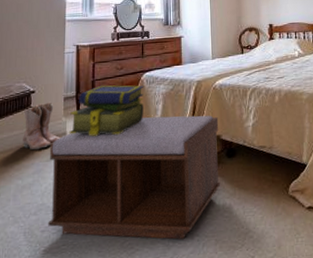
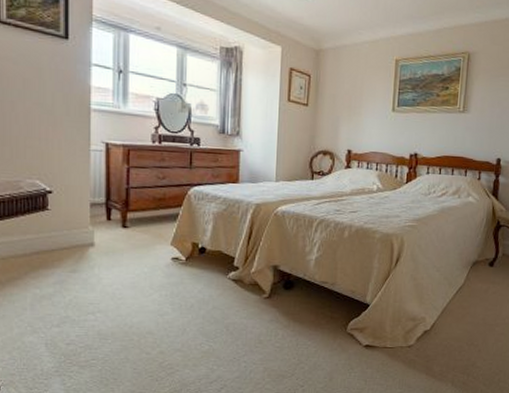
boots: present [23,102,60,150] -> none [39,206,87,259]
bench: present [48,115,221,240] -> none [74,237,278,364]
stack of books: present [69,85,144,137] -> none [97,194,192,252]

